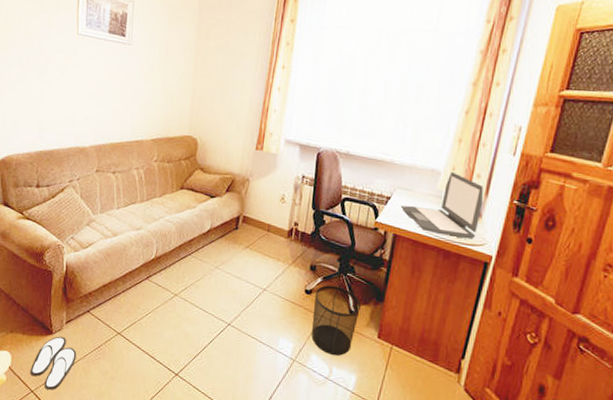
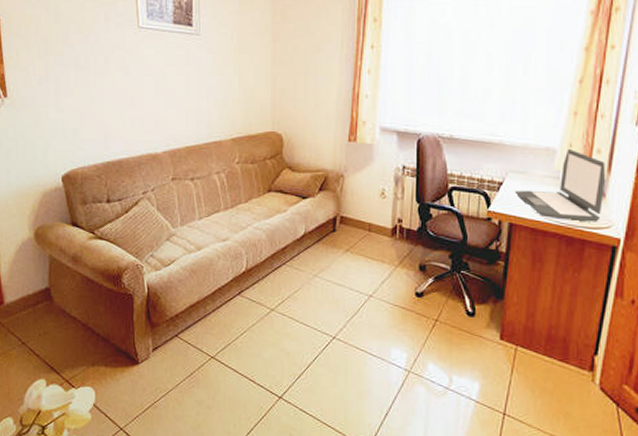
slippers: present [30,336,77,390] -> none [118,365,167,426]
waste bin: present [312,285,362,356] -> none [427,286,480,362]

